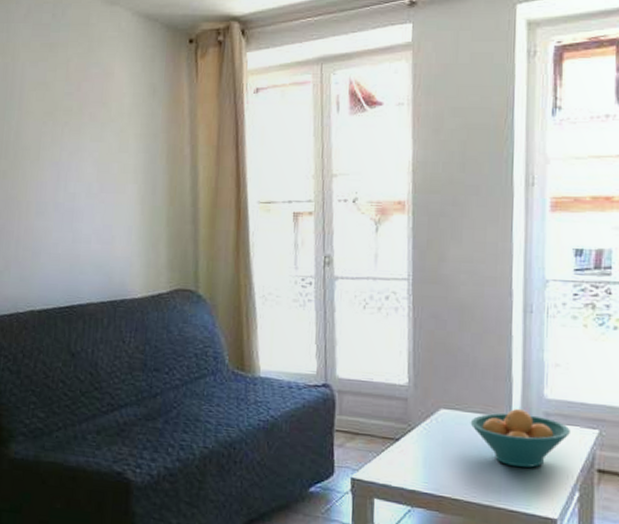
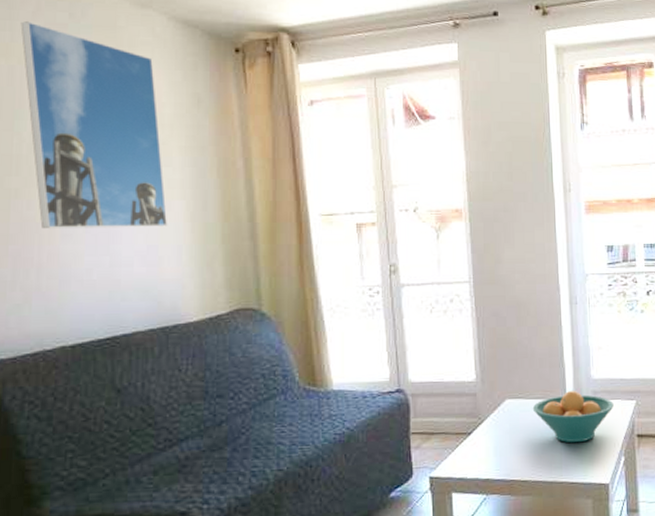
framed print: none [15,23,122,208] -> present [20,21,168,228]

